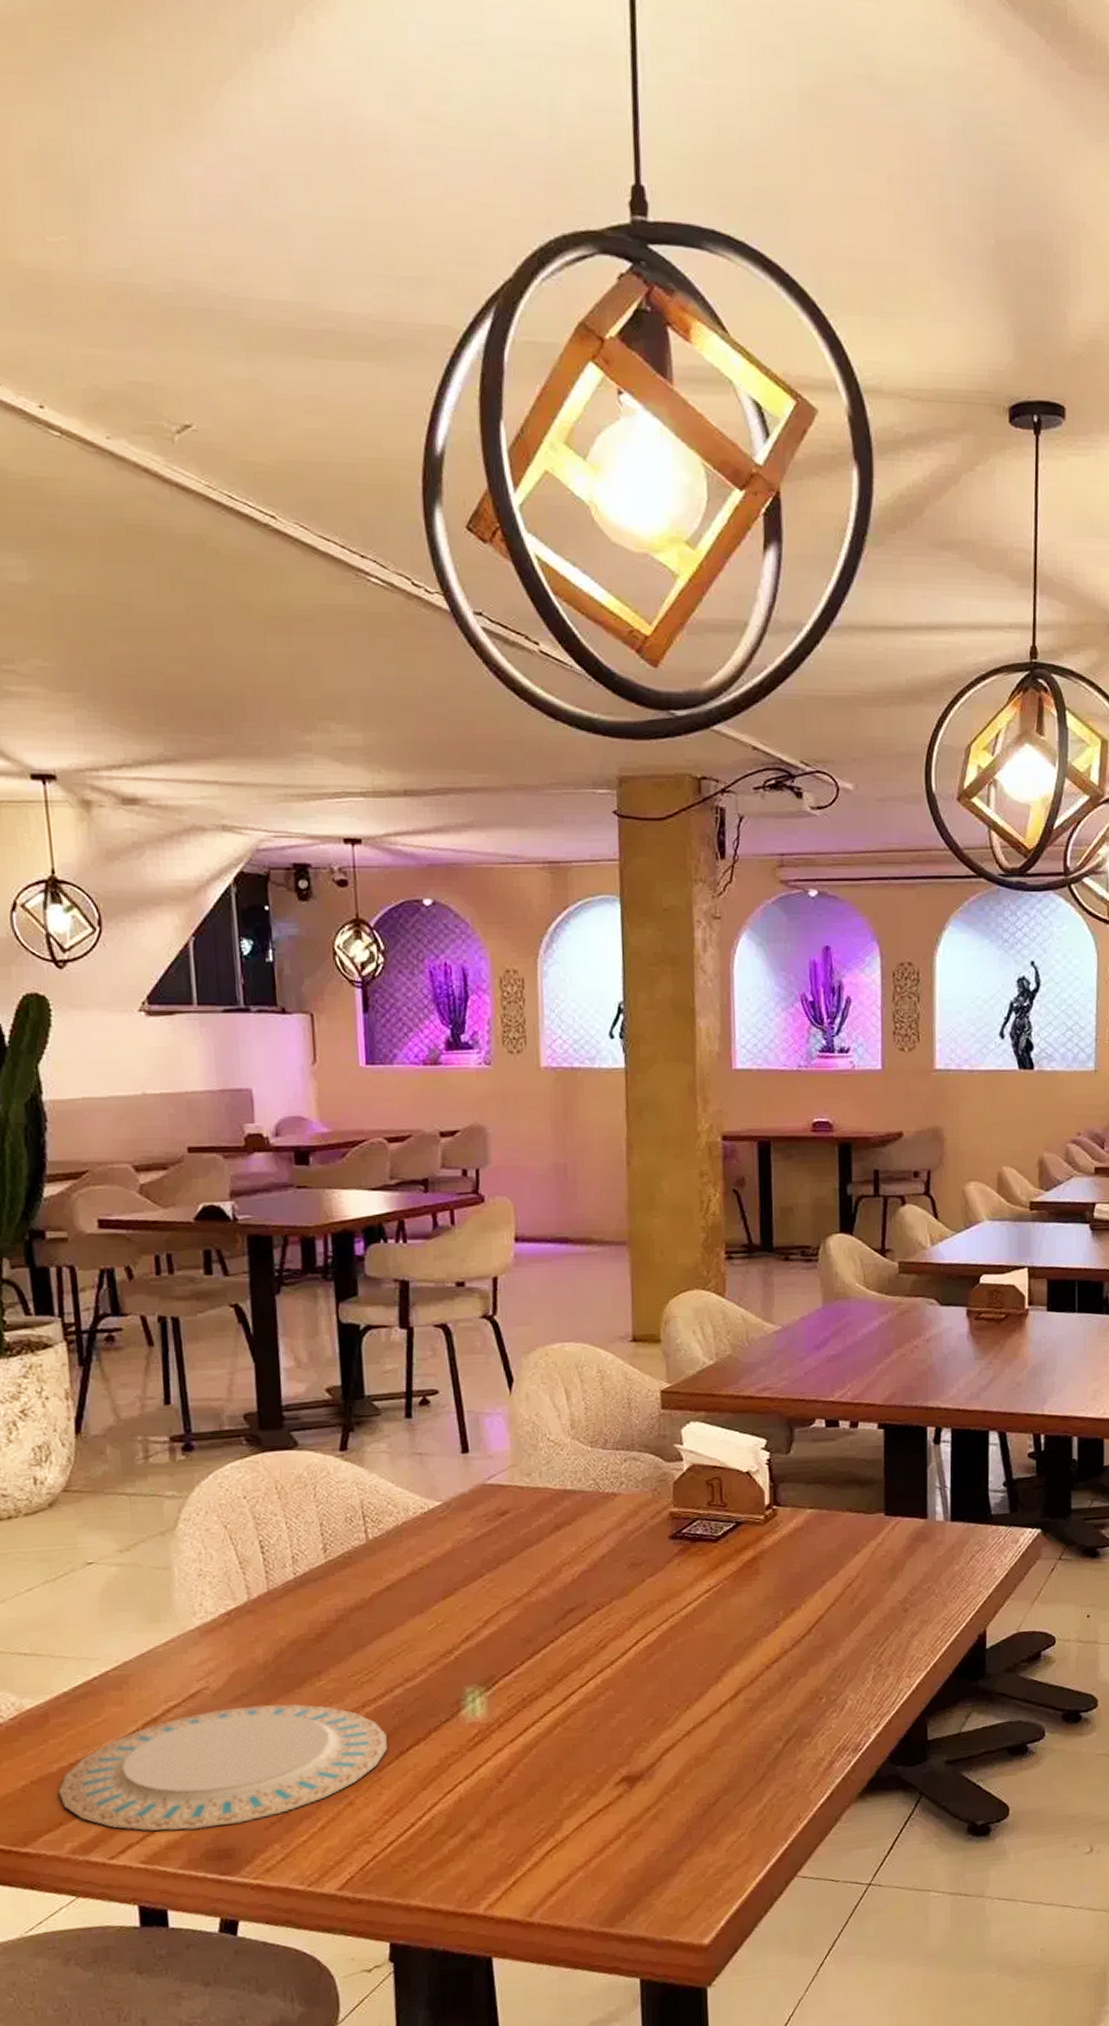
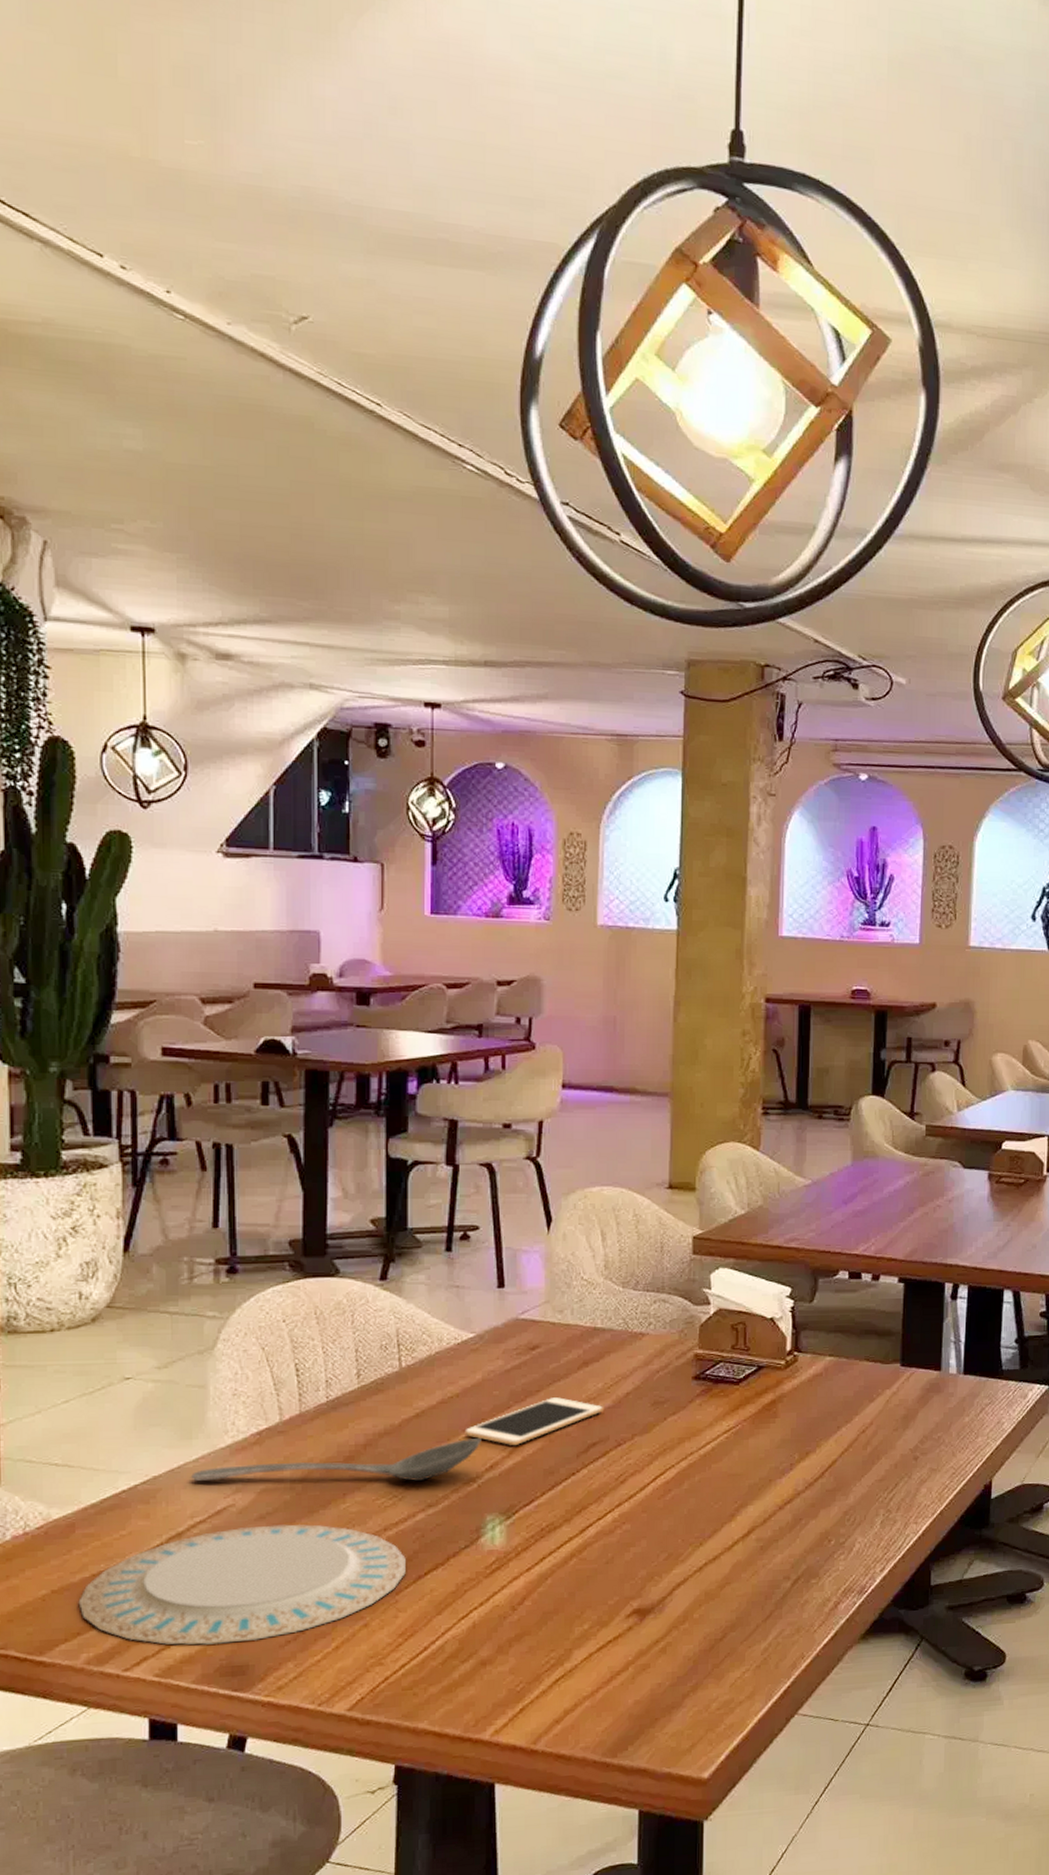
stirrer: none [162,1609,456,1664] -> present [191,1438,482,1482]
cell phone: none [437,1563,579,1615] -> present [465,1397,603,1445]

